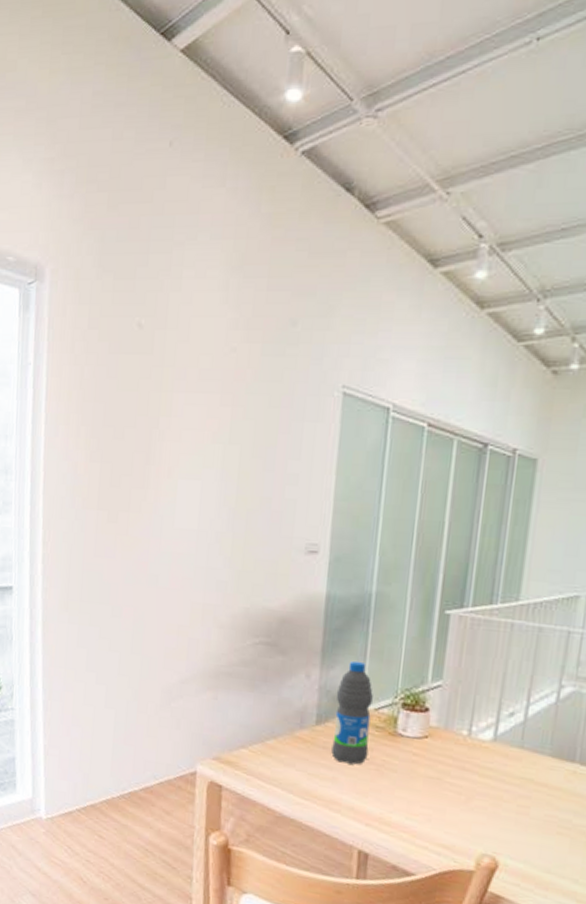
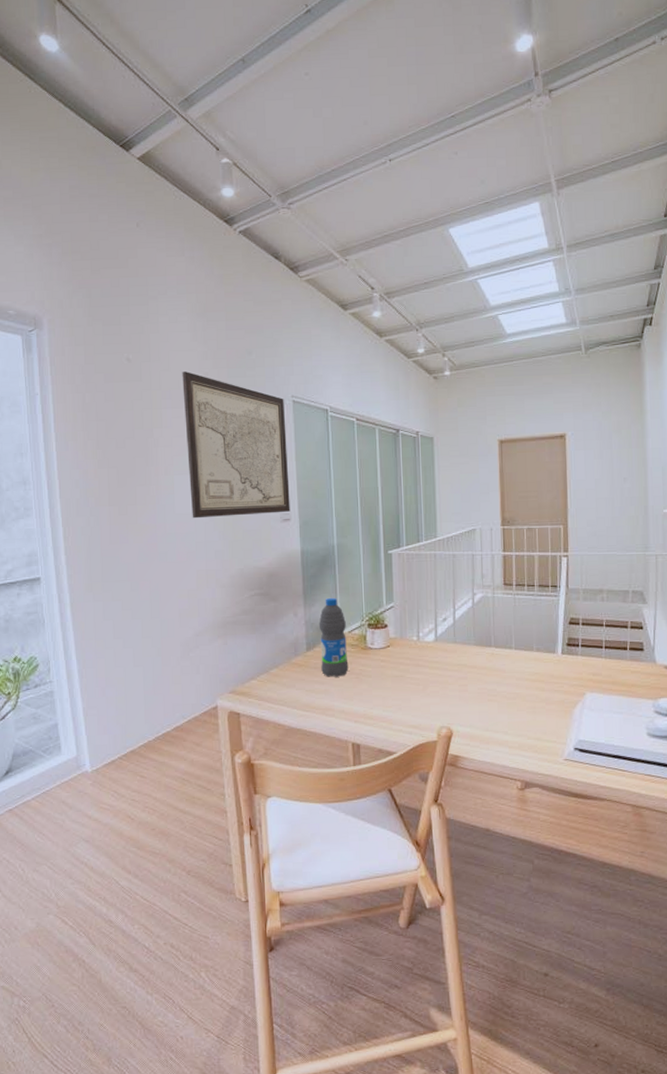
wall art: none [194,345,332,542] -> present [182,371,290,519]

